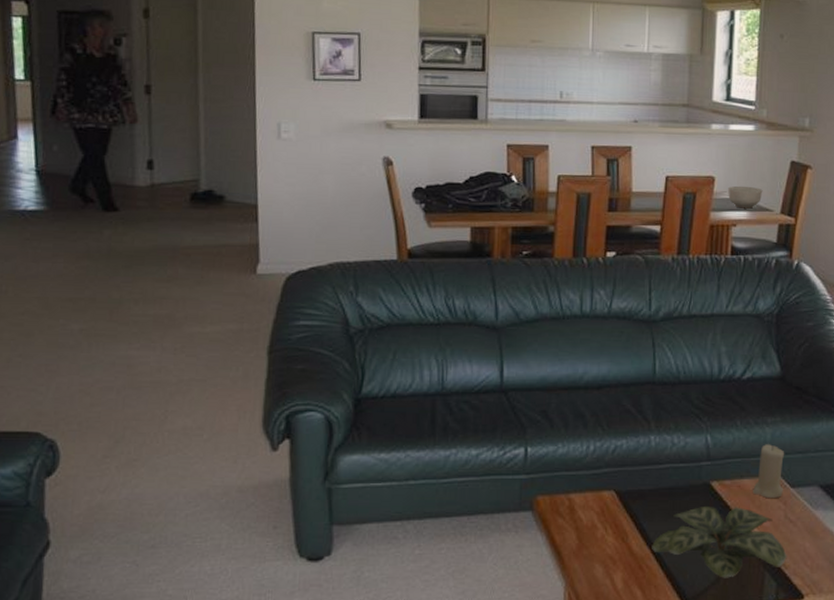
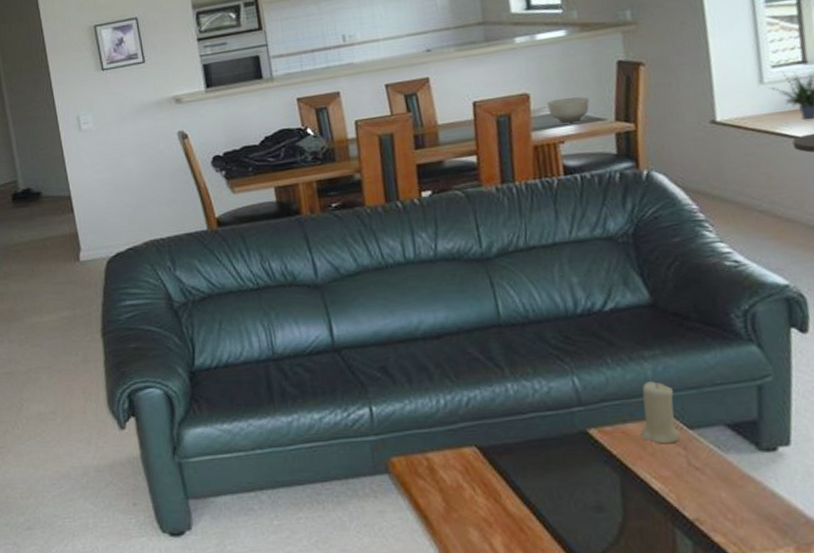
plant: present [652,505,787,578] -> none [530,455,700,538]

